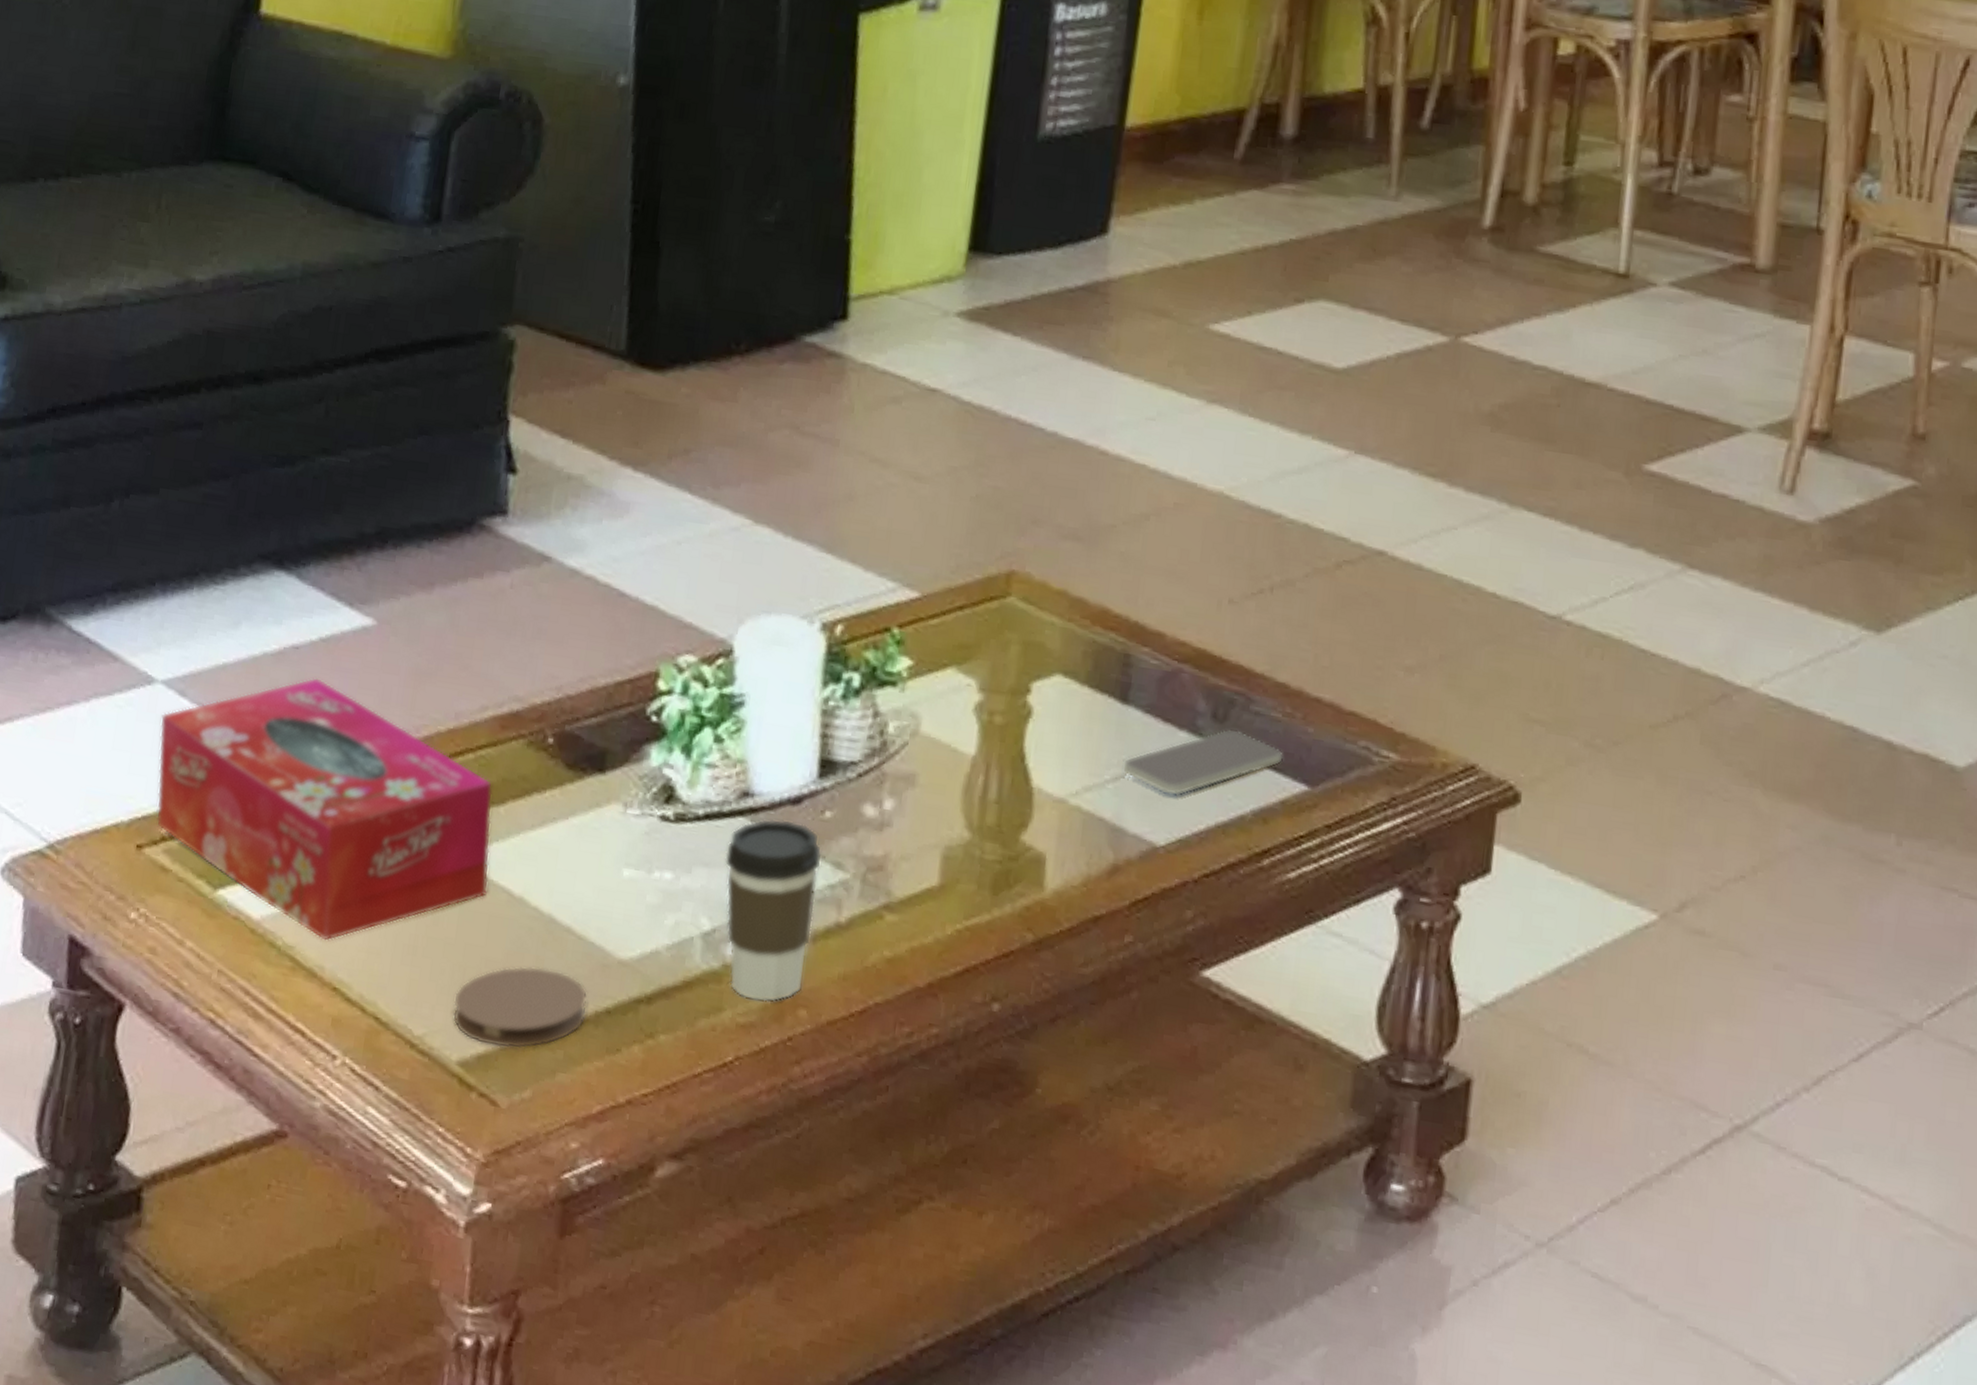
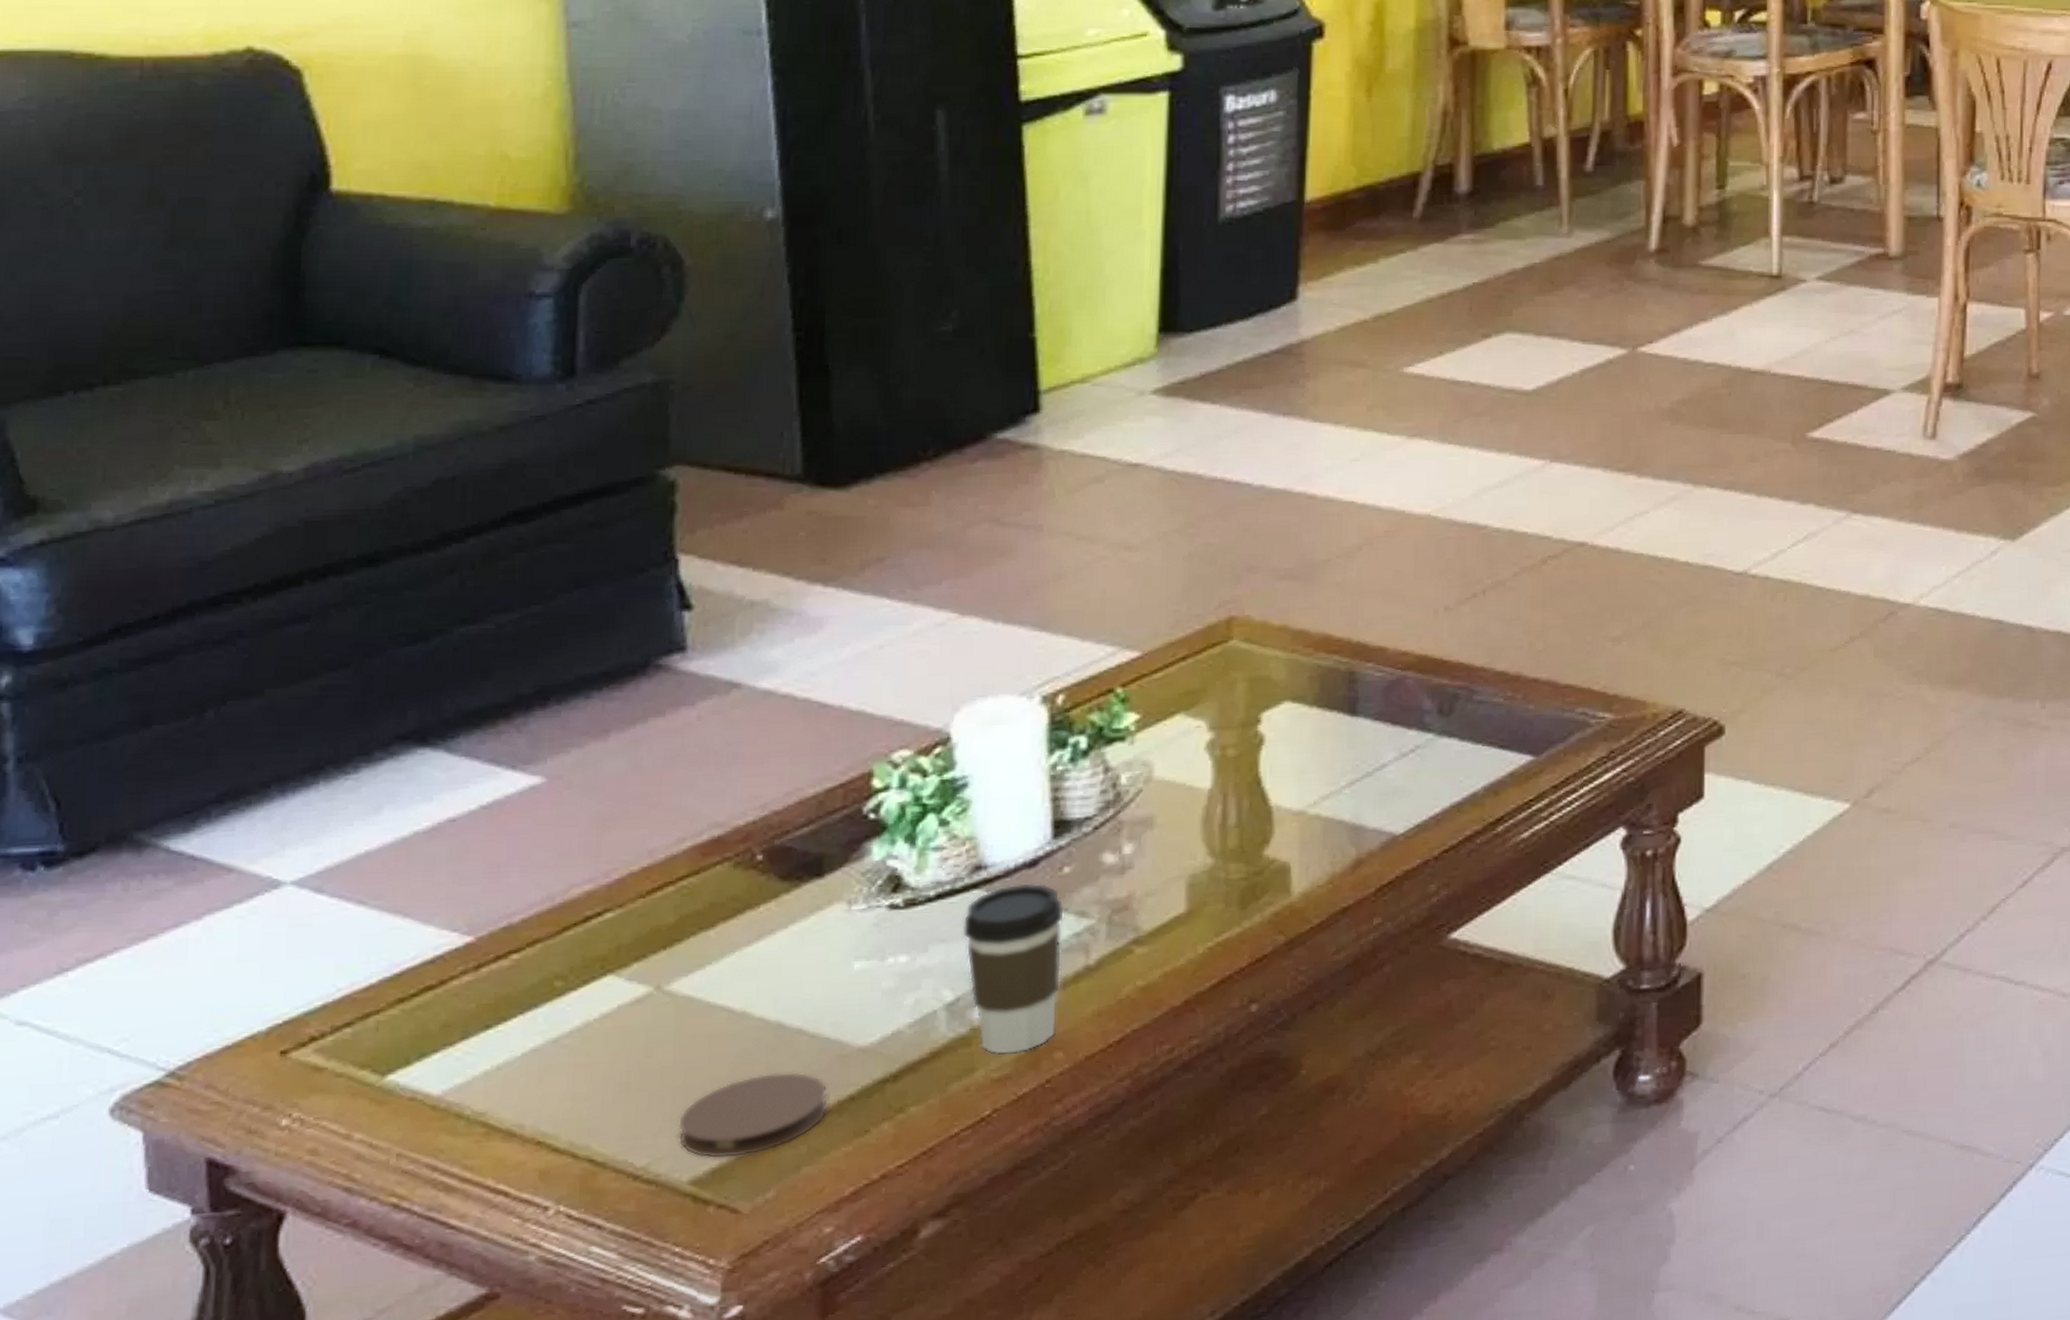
tissue box: present [156,677,493,941] -> none [294,845,706,1099]
smartphone: present [1122,729,1283,797] -> none [1356,720,1508,789]

